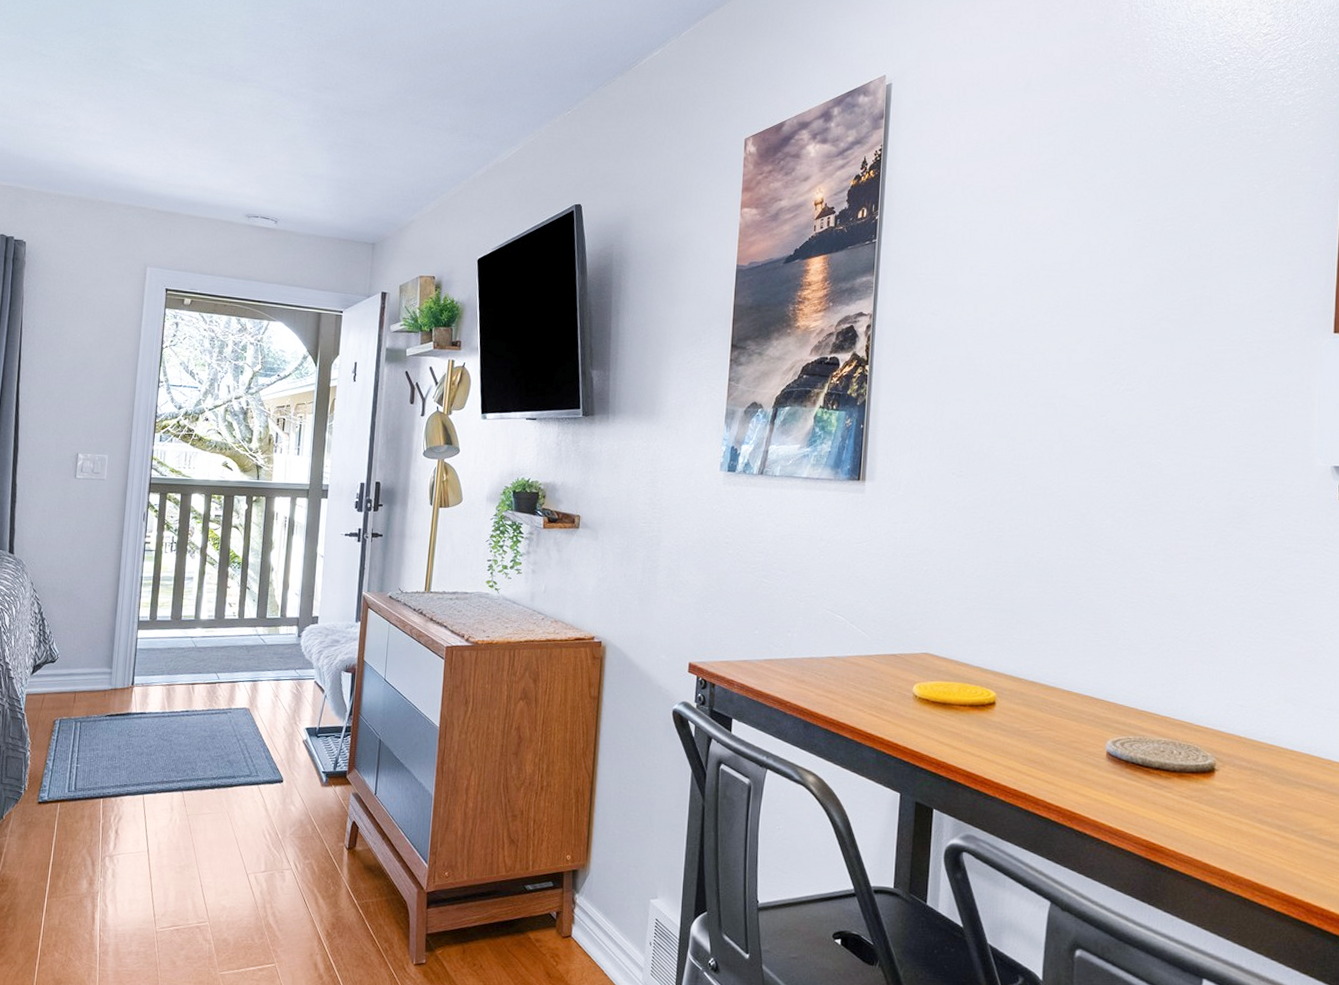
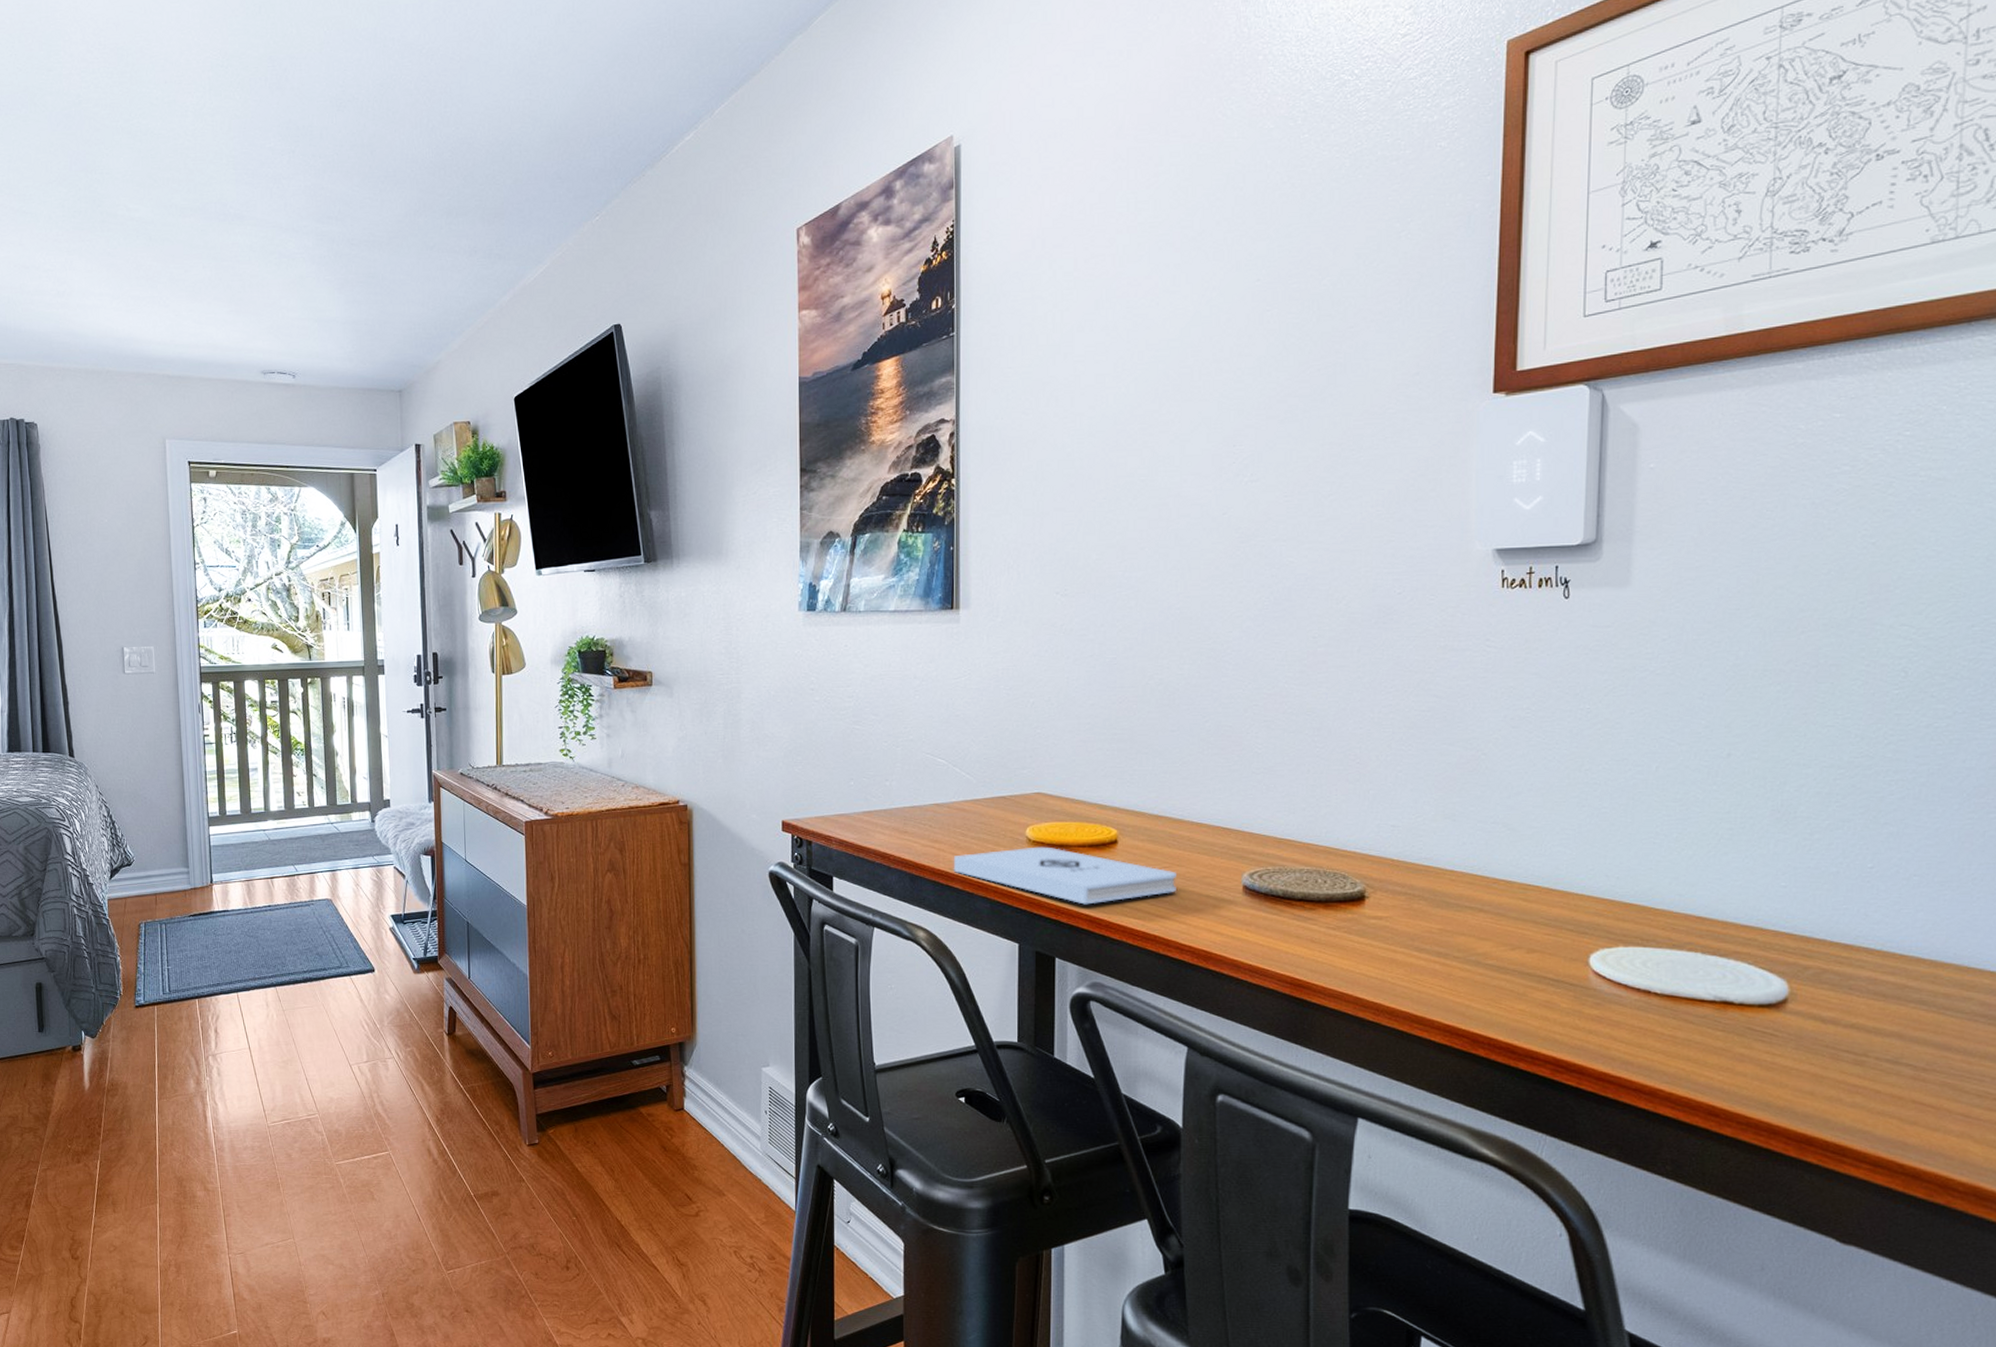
notepad: none [844,703,1047,761] -> present [953,846,1176,905]

